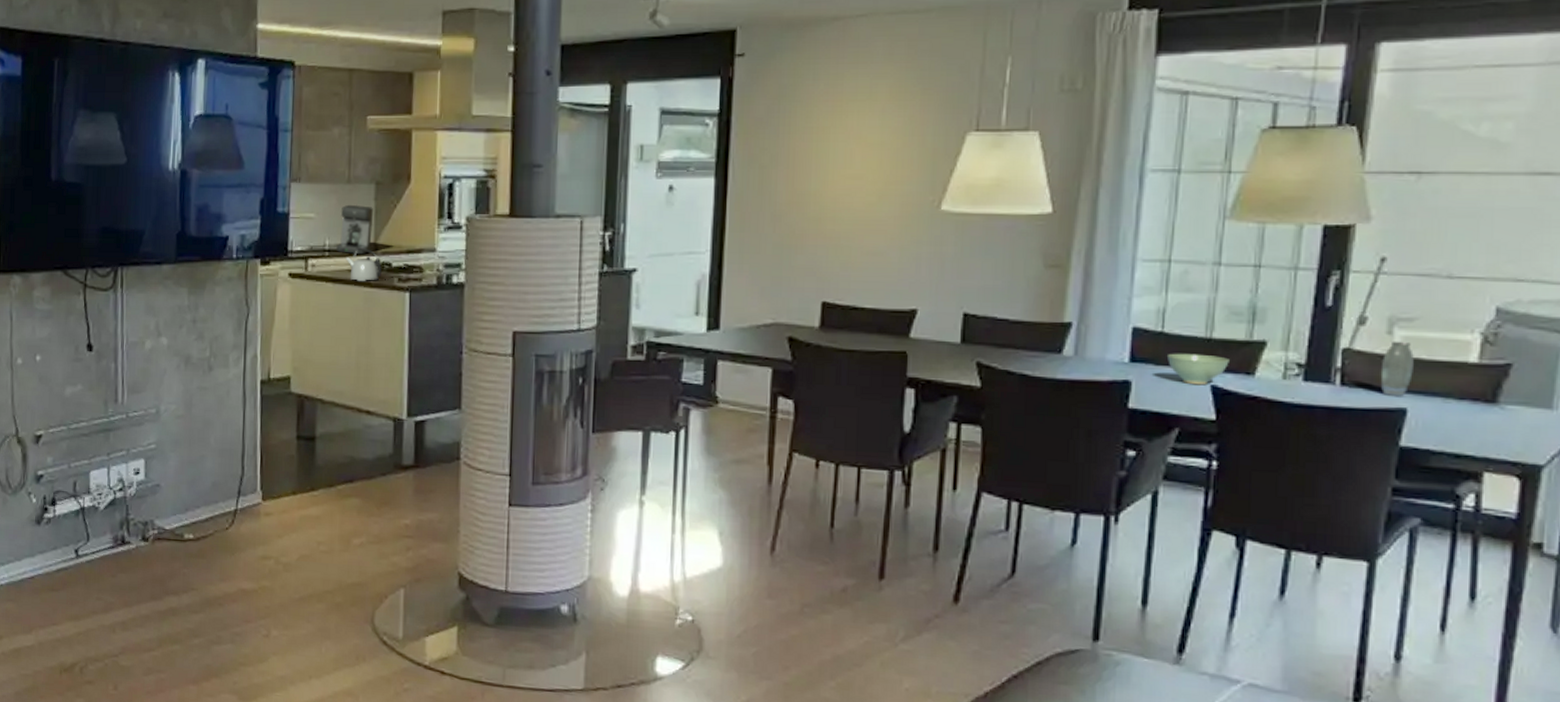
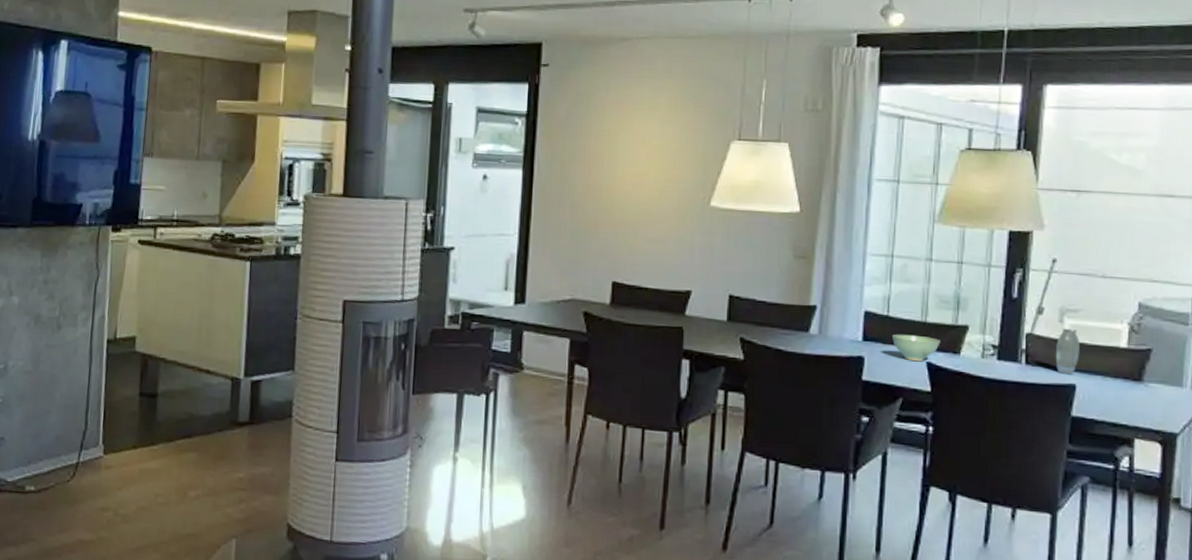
coffee maker: present [335,204,374,255] -> none [183,179,220,226]
kettle: present [346,247,383,281] -> none [192,219,226,250]

